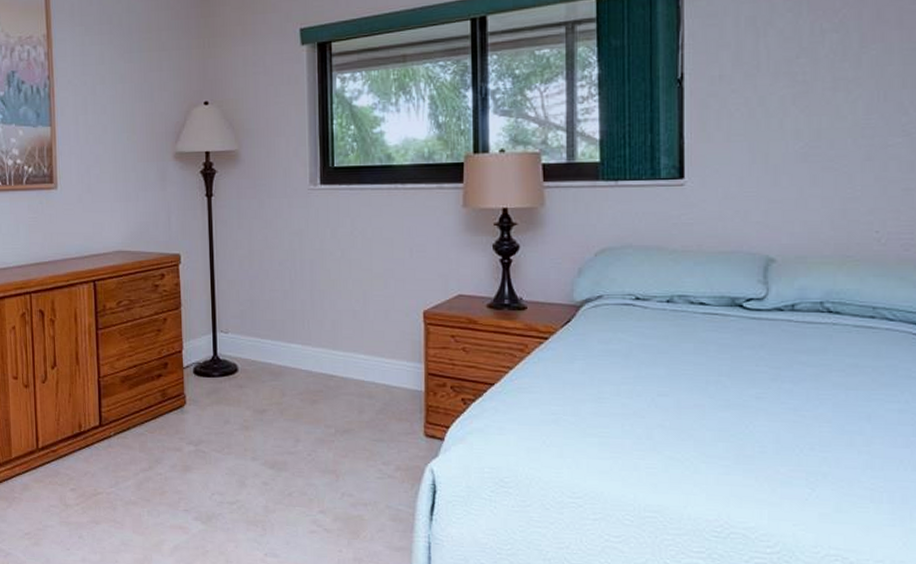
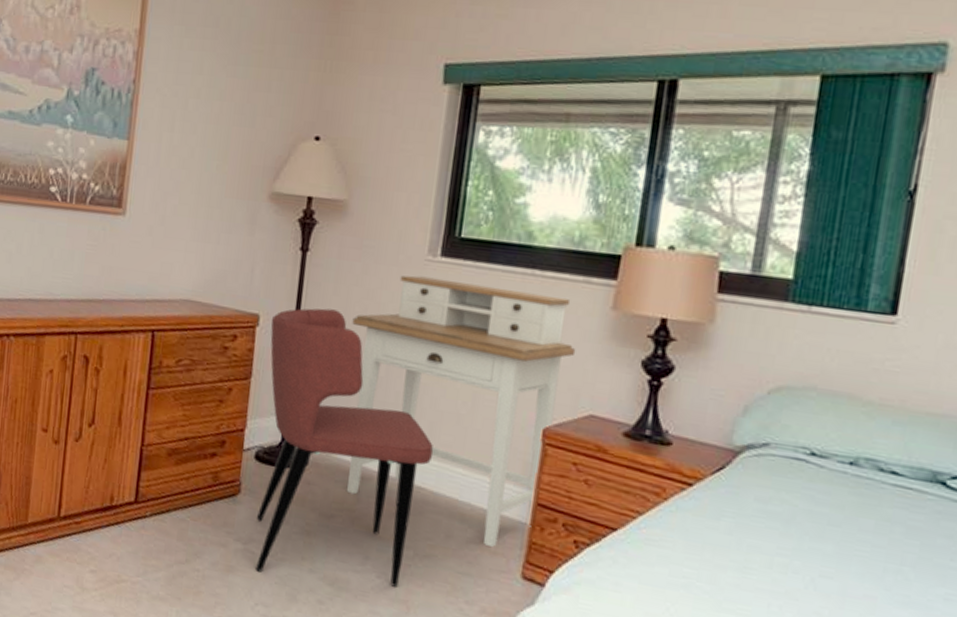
dining chair: none [190,241,339,467] -> present [256,308,434,587]
desk: none [257,202,440,414] -> present [346,275,576,547]

